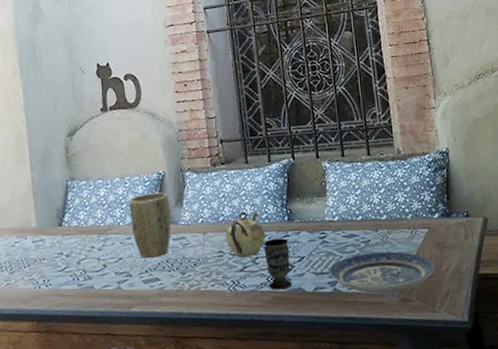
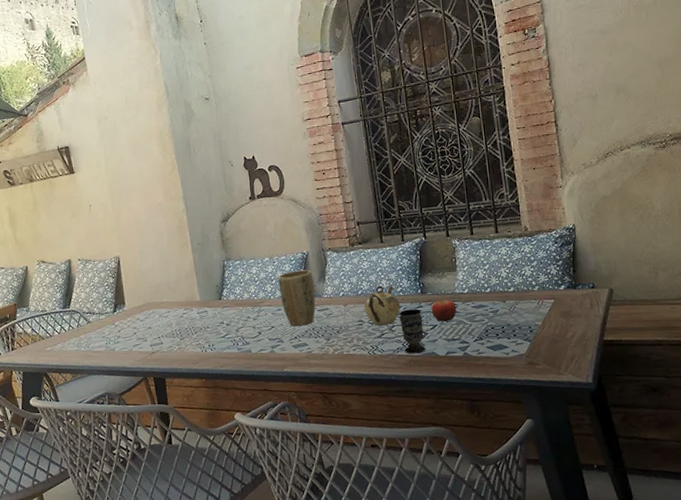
fruit: none [298,227,326,253] -> present [431,299,457,322]
plate: present [329,251,435,294] -> none [460,320,560,358]

